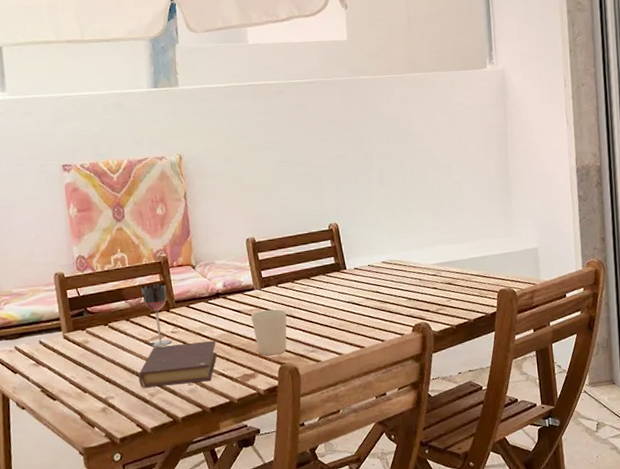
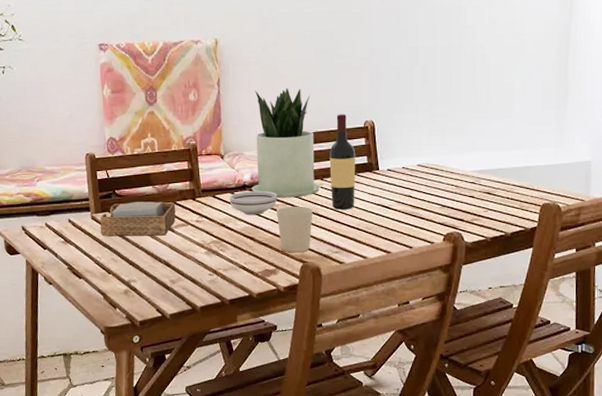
napkin holder: none [72,315,151,356] -> present [99,201,176,237]
book: present [139,340,217,388] -> none [161,232,239,274]
wineglass: present [141,283,172,347] -> none [169,170,196,235]
bowl: none [203,297,251,323] -> present [229,190,278,216]
planter: none [222,197,293,303] -> present [251,87,322,198]
wine bottle: none [298,218,327,310] -> present [329,114,356,210]

